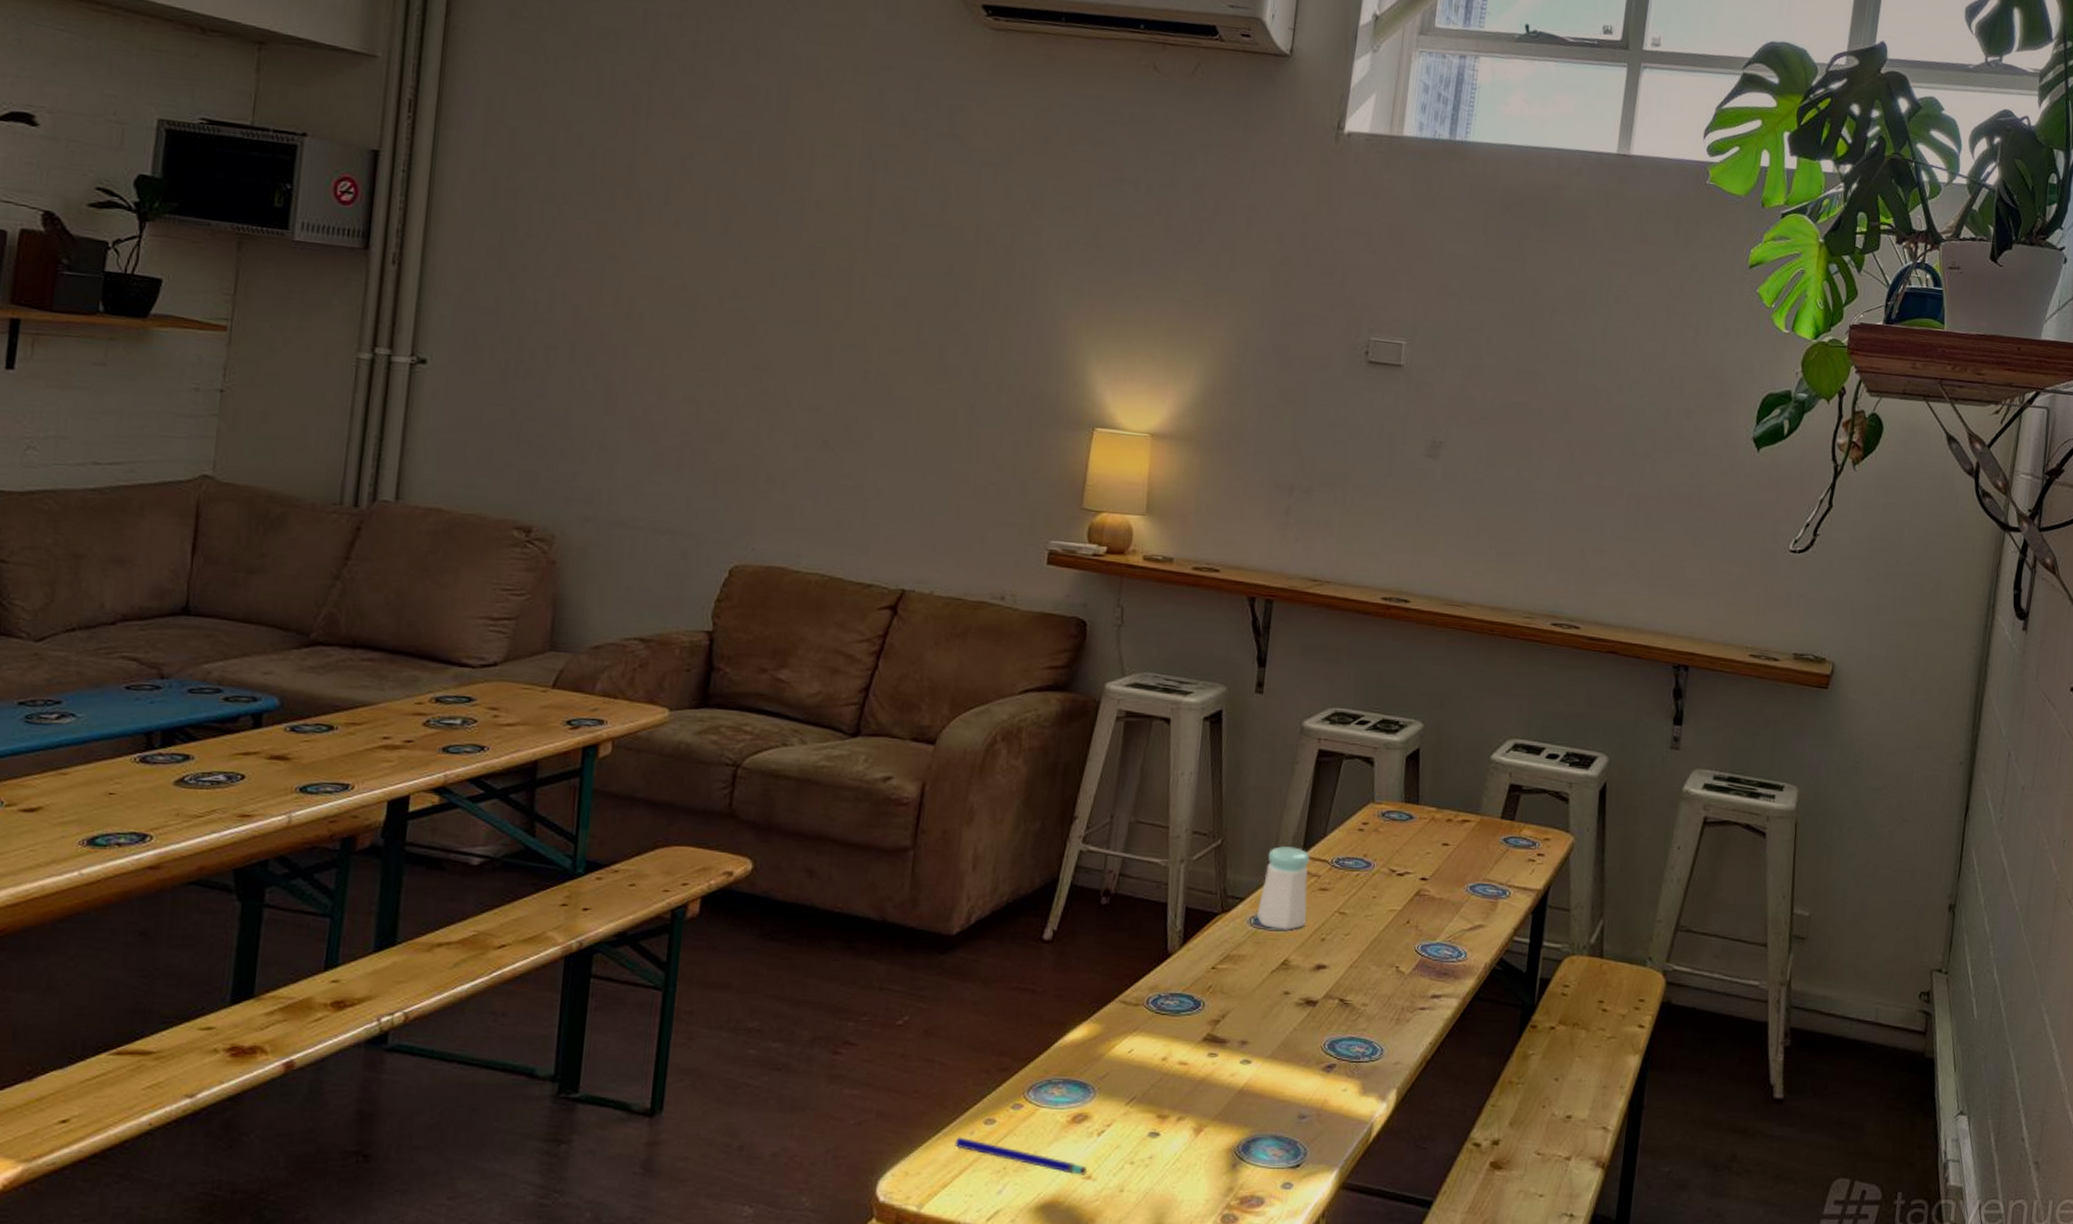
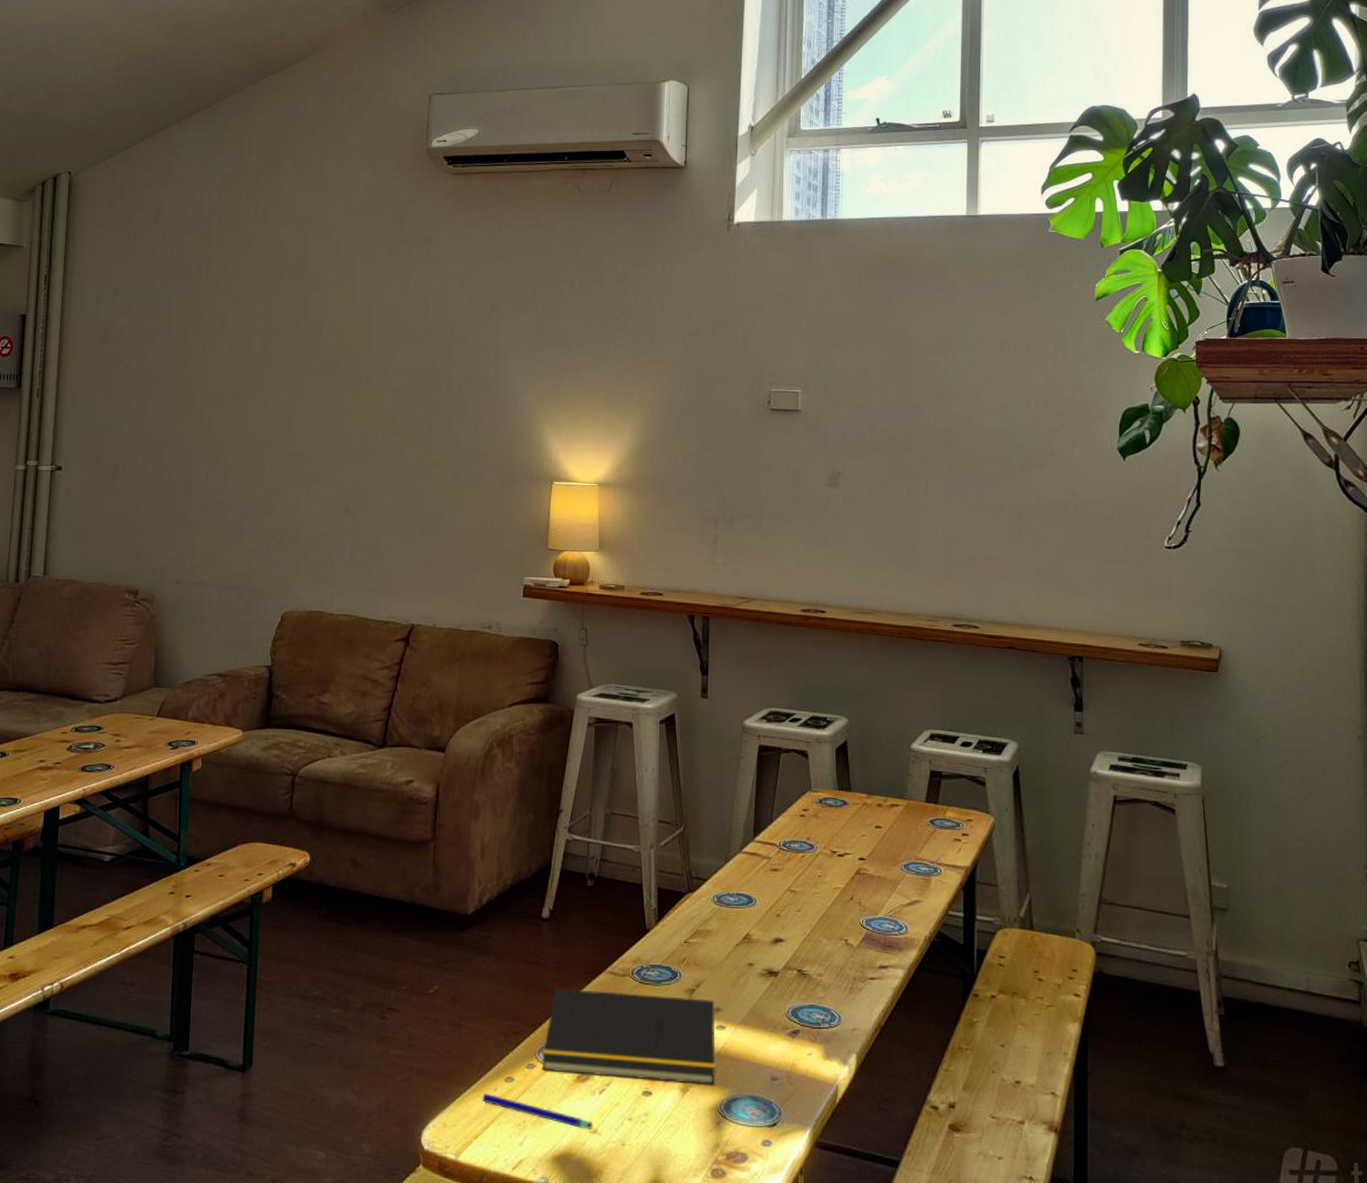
notepad: none [1030,1018,1241,1124] -> present [542,987,716,1084]
salt shaker: present [1257,846,1310,932] -> none [719,832,762,909]

